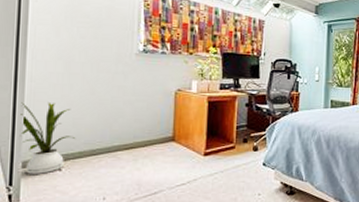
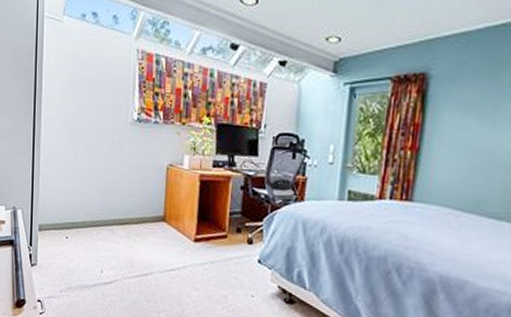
house plant: present [20,102,75,174] -> none [37,168,78,239]

